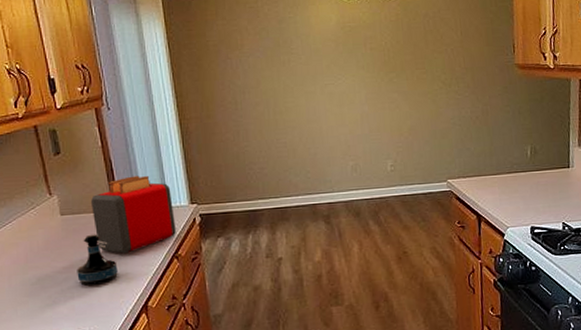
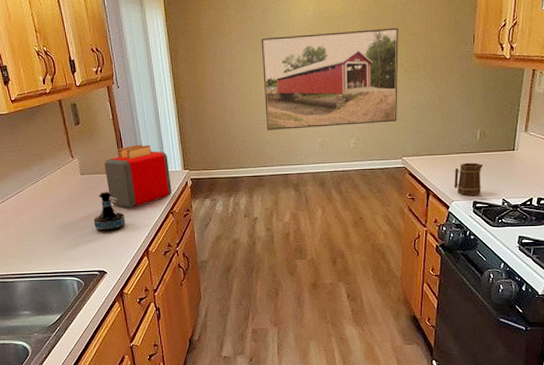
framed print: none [278,37,438,154] -> present [261,27,399,130]
mug: none [507,182,538,221] -> present [454,162,484,196]

